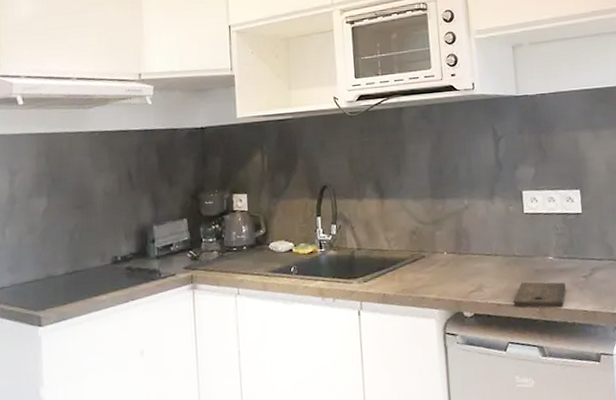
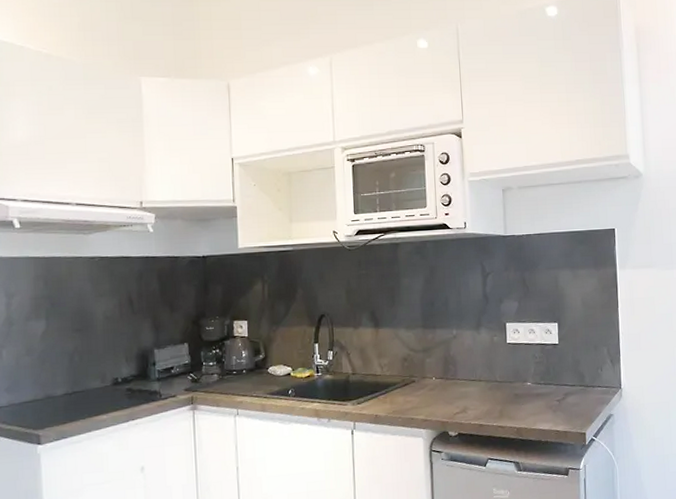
cutting board: present [513,281,566,308] -> none [494,405,542,428]

